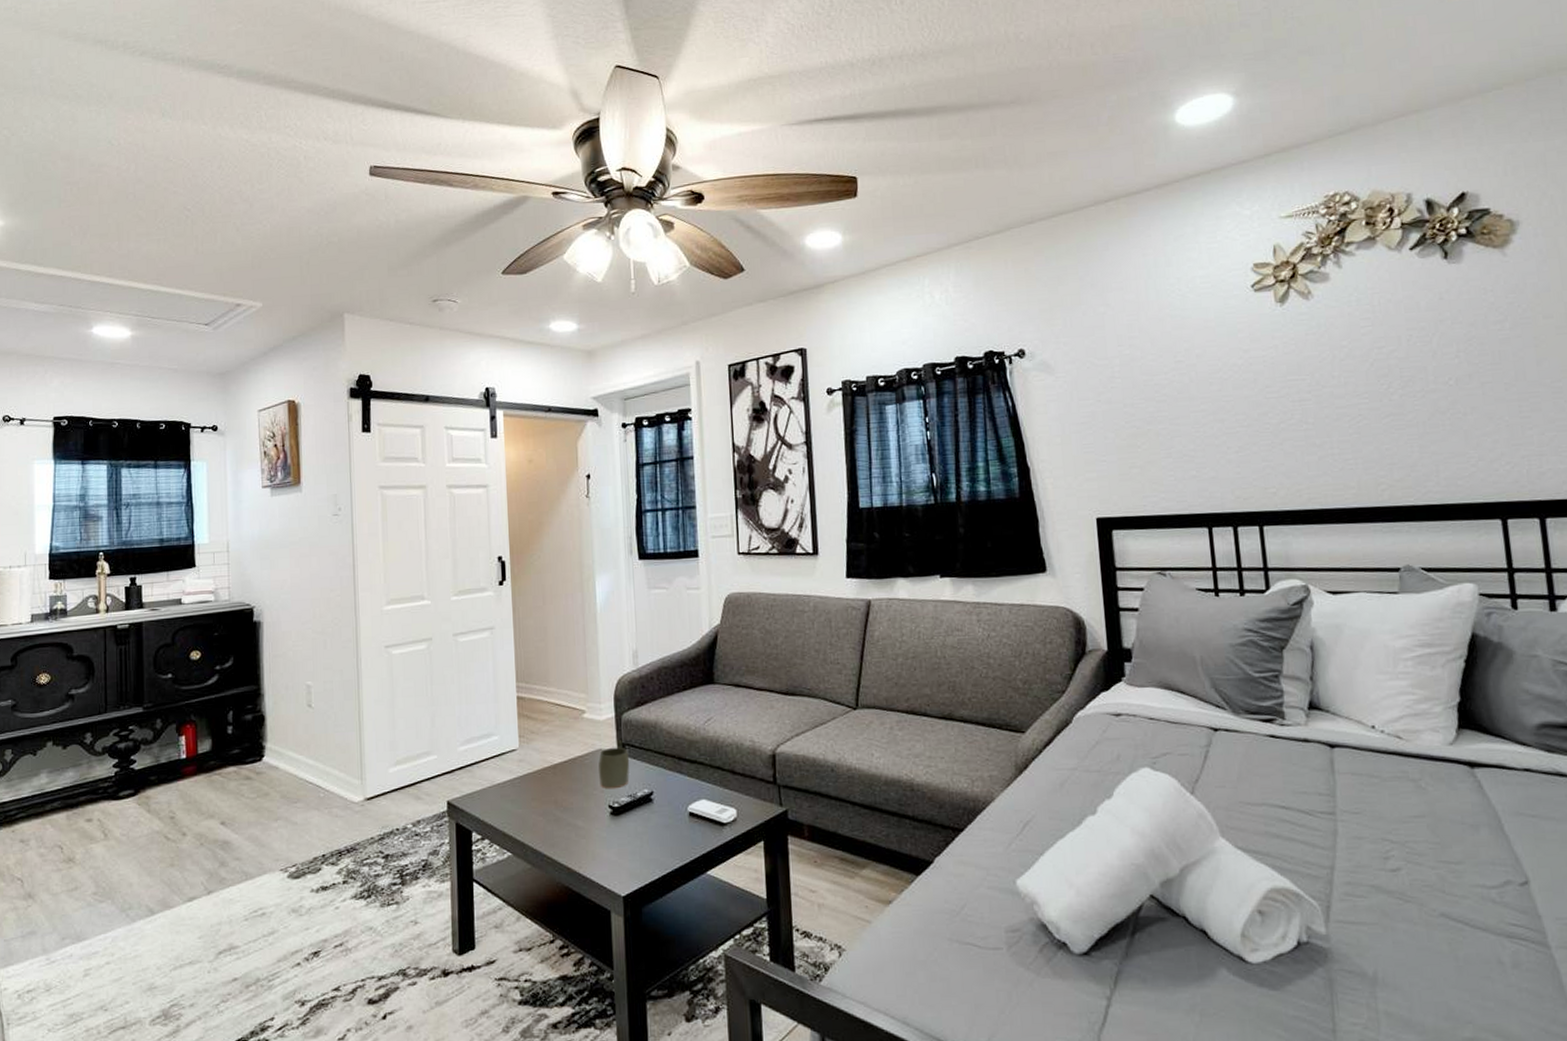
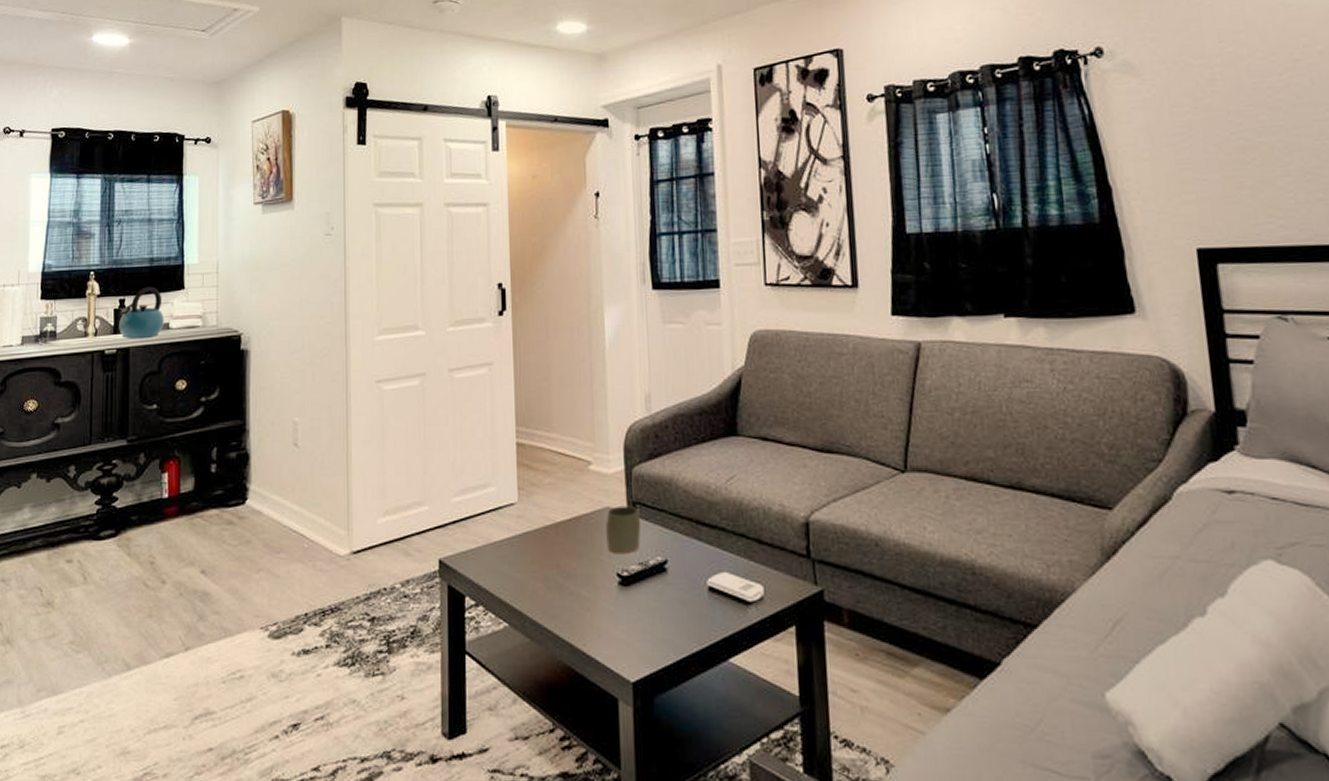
kettle: none [131,565,177,615] -> present [119,286,165,340]

